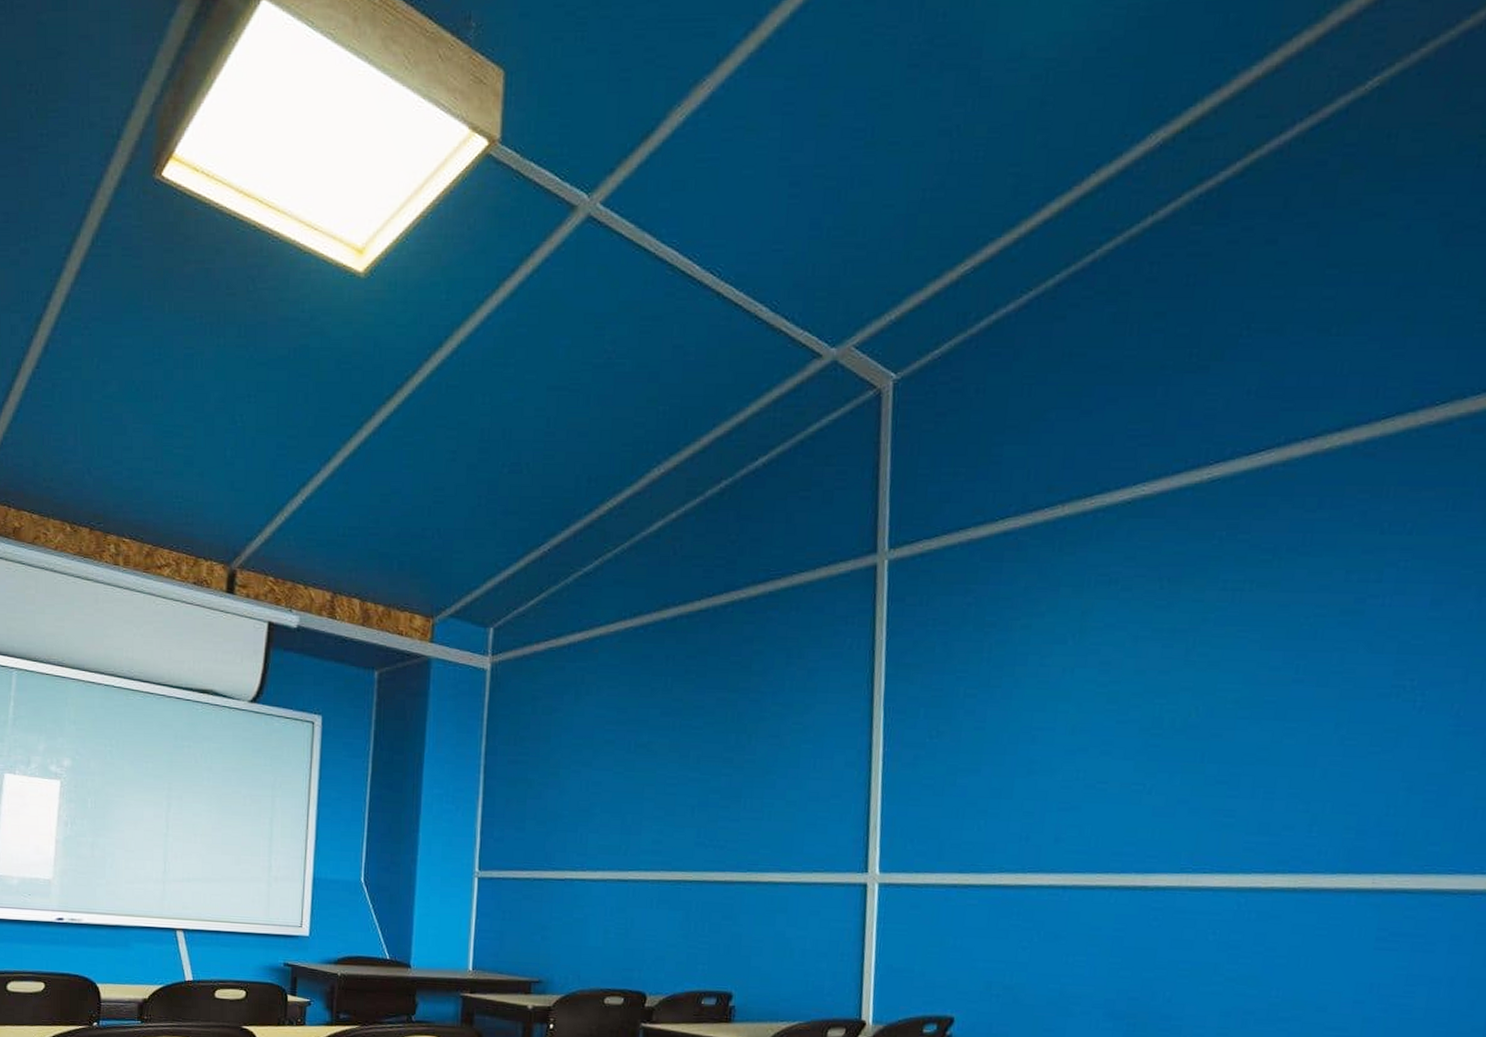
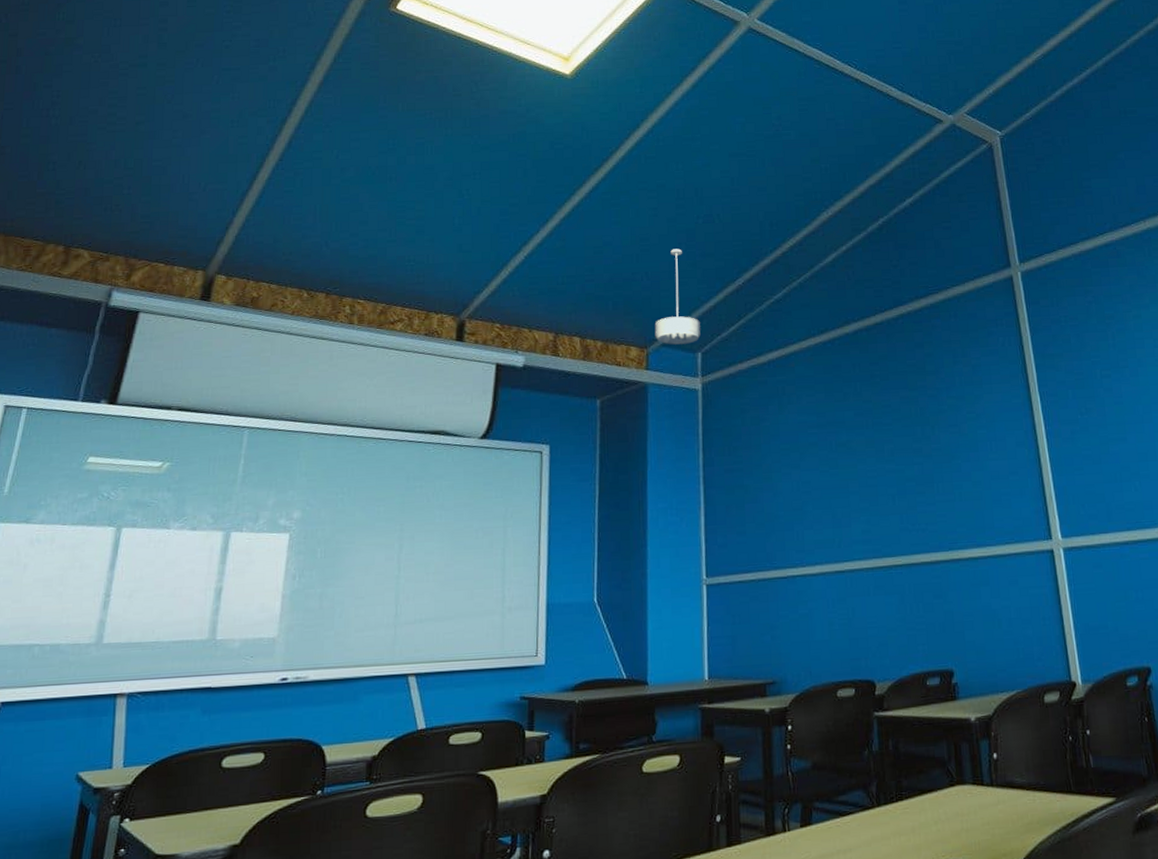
ceiling light fixture: none [443,502,495,617] -> present [654,248,701,345]

